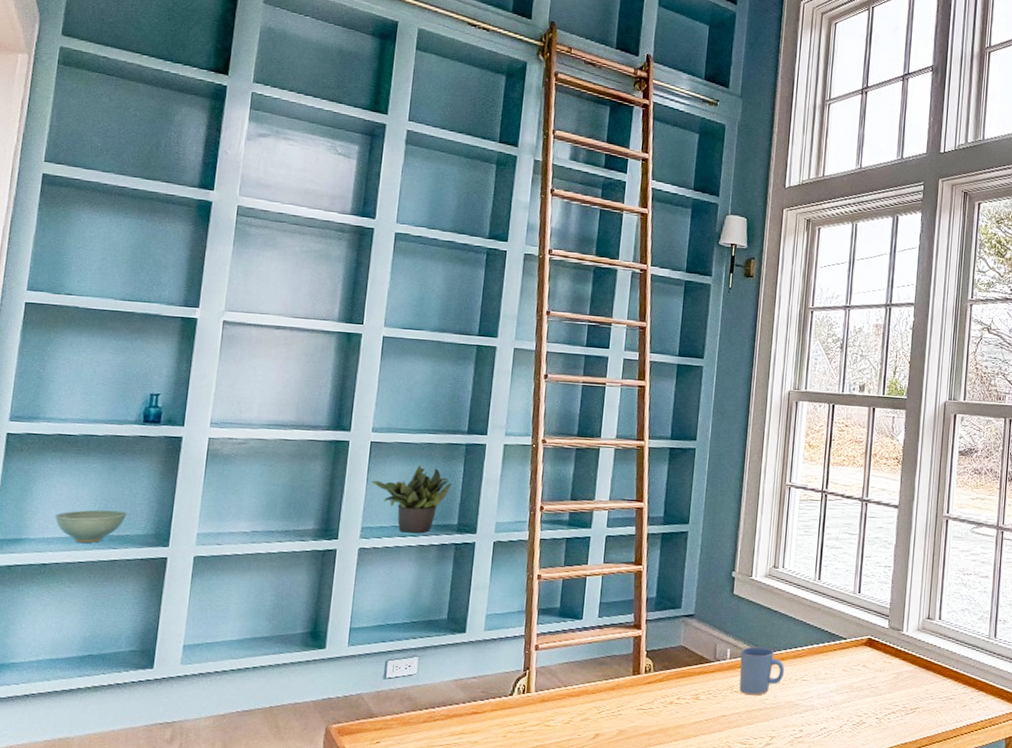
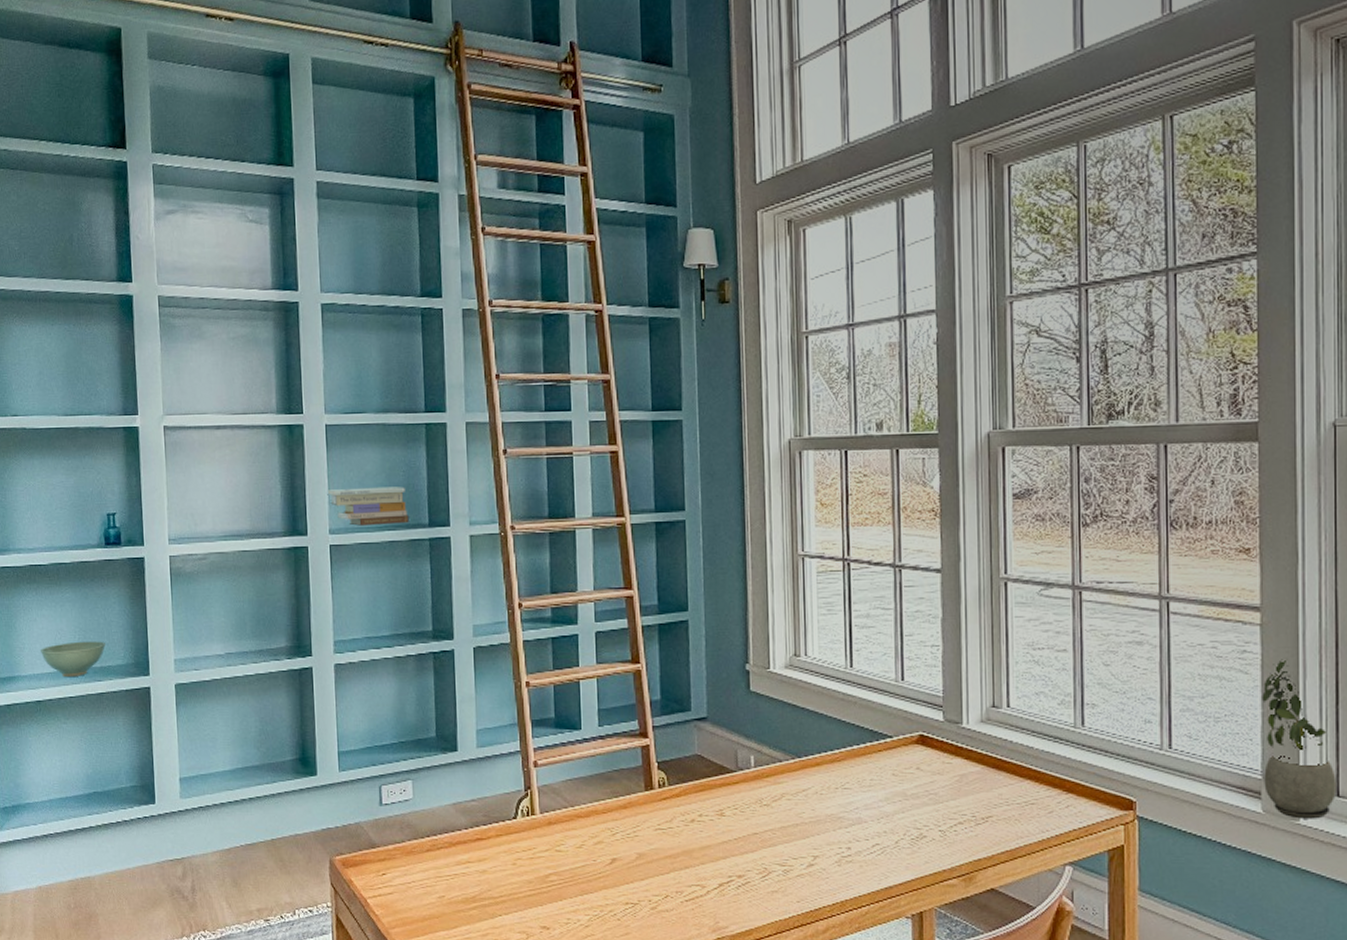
potted plant: present [370,464,452,533] -> none [335,566,420,644]
books: none [376,393,450,429] -> present [328,487,409,526]
mug: present [739,646,785,696] -> none [767,751,822,809]

